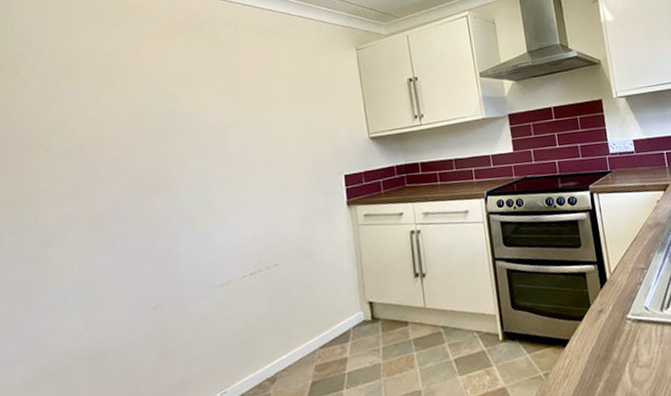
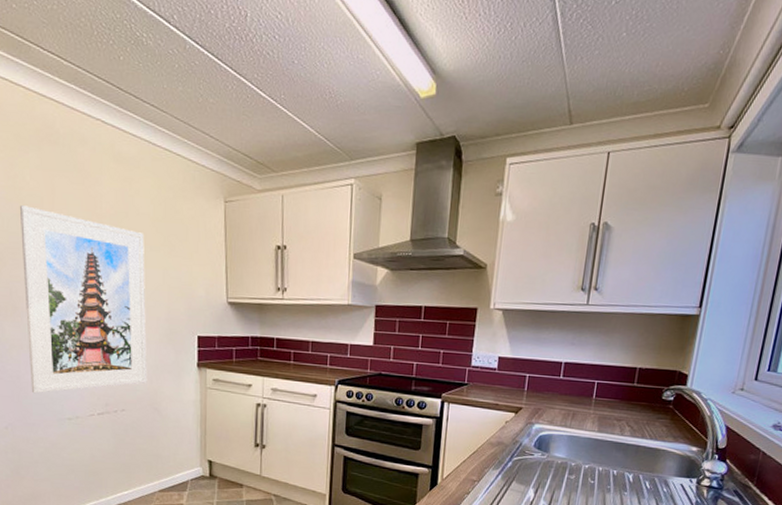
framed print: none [168,85,299,265] -> present [19,205,148,394]

